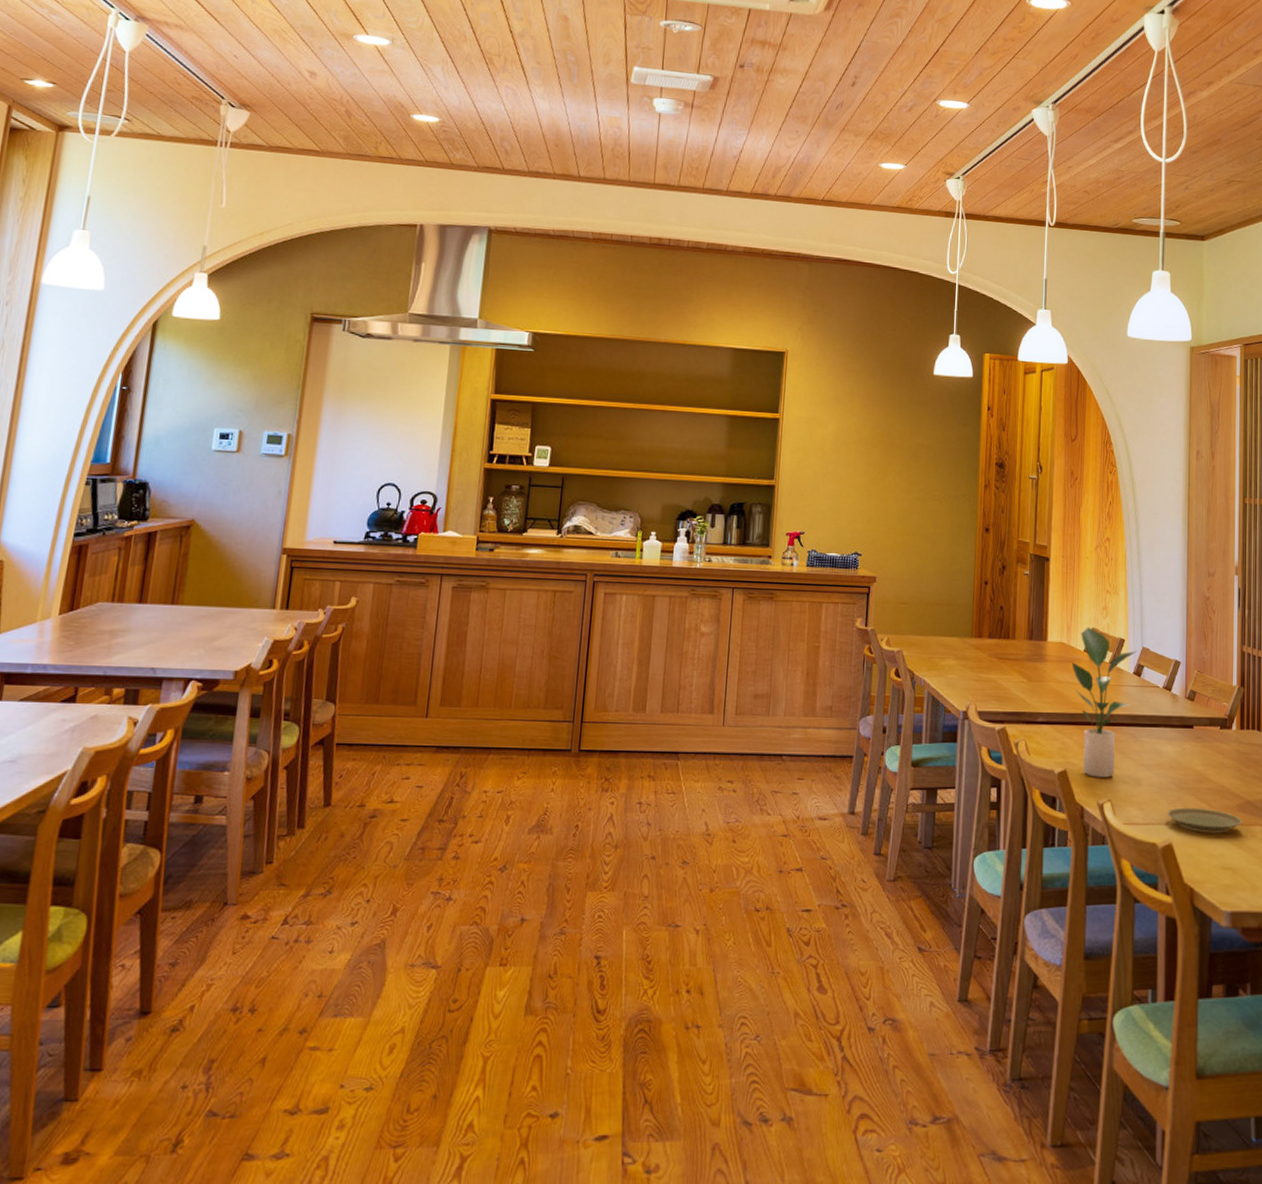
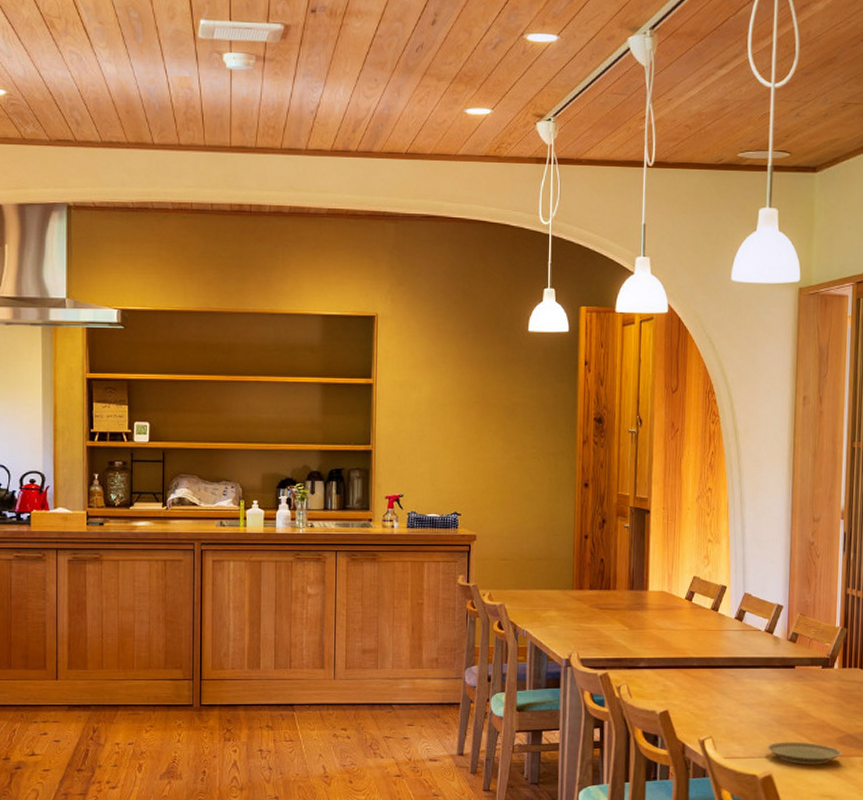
potted plant: present [1071,627,1136,778] -> none [673,575,738,716]

